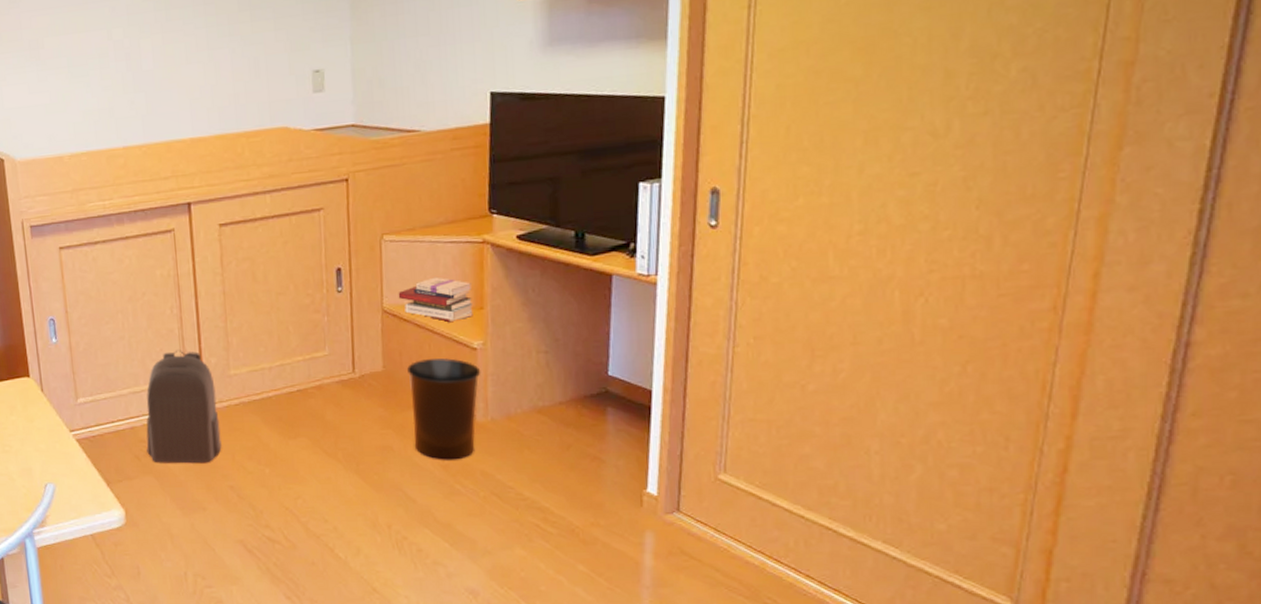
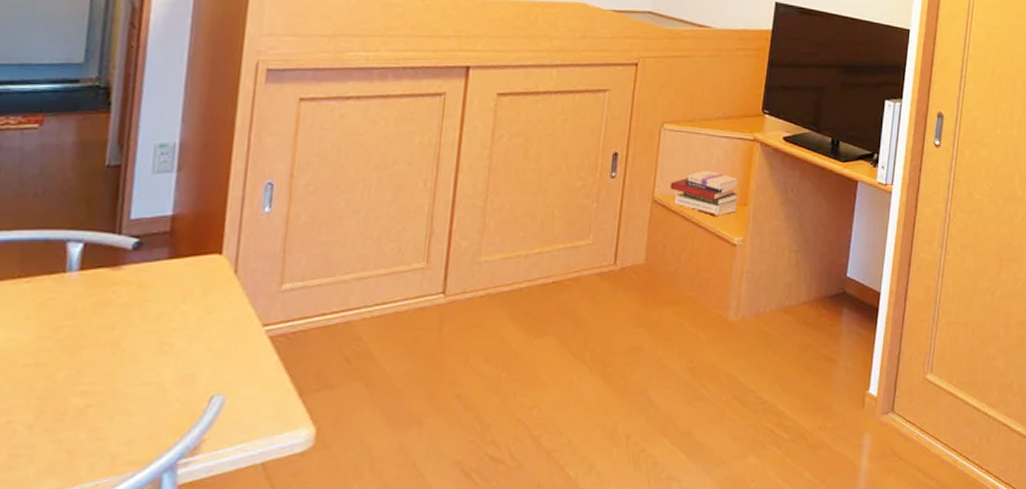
backpack: present [146,350,222,463] -> none [361,230,461,367]
waste bin: present [407,358,481,460] -> none [665,253,738,362]

